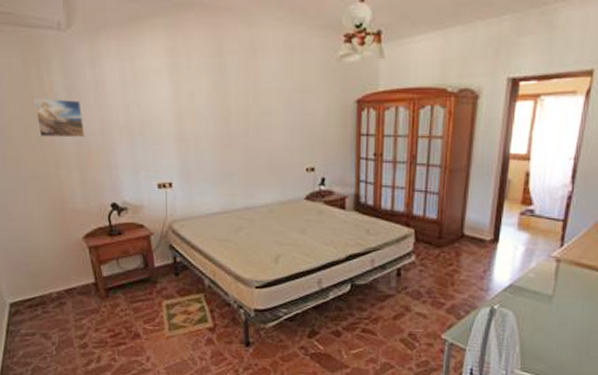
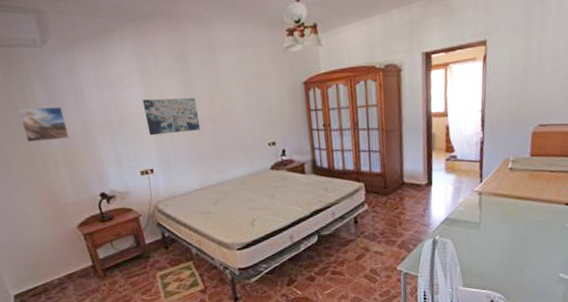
wall art: none [169,101,230,145] -> present [142,97,201,136]

